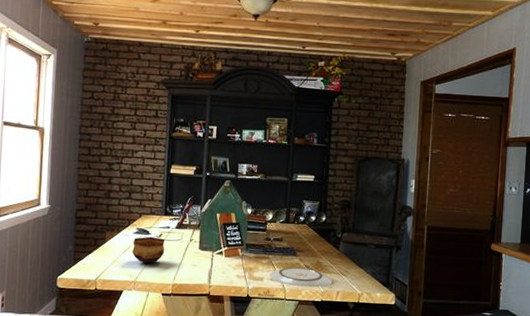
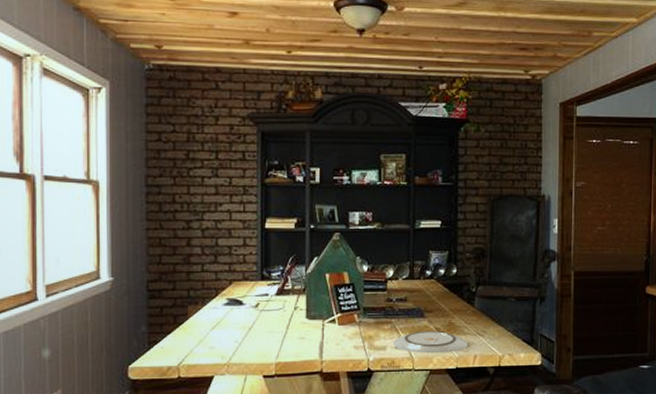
bowl: present [131,236,165,264] -> none [222,307,264,341]

